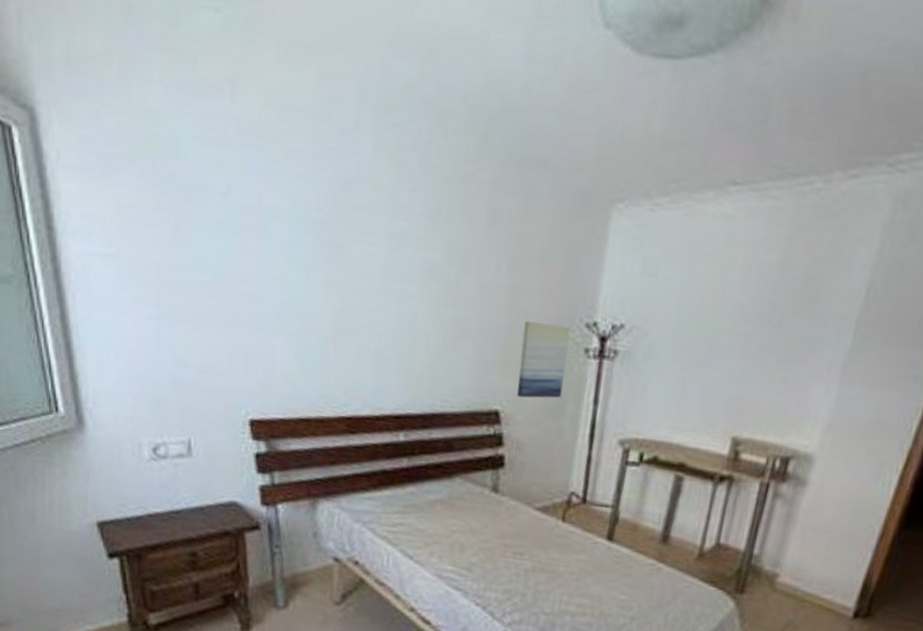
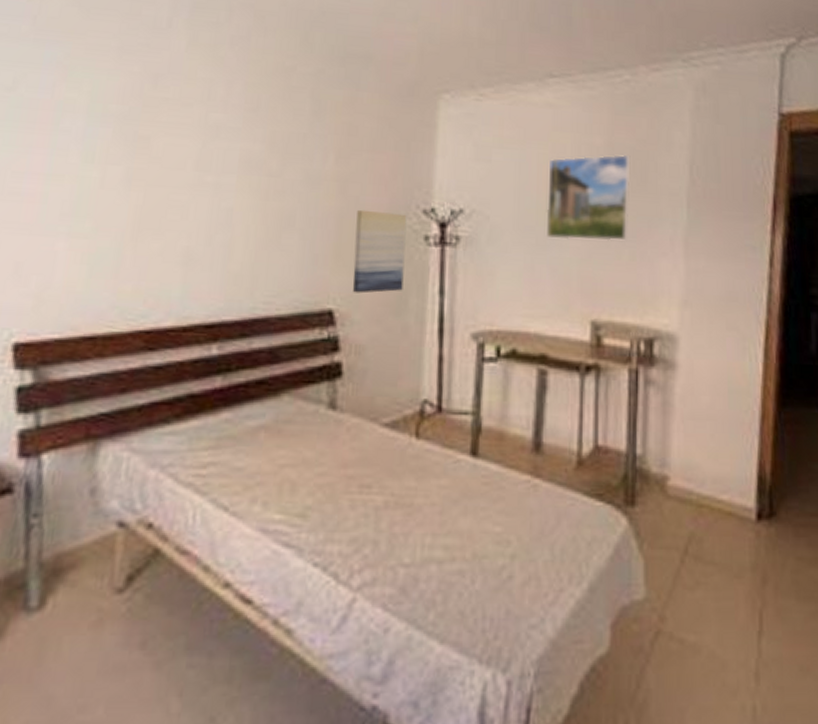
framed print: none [702,273,804,363] -> present [546,154,631,241]

